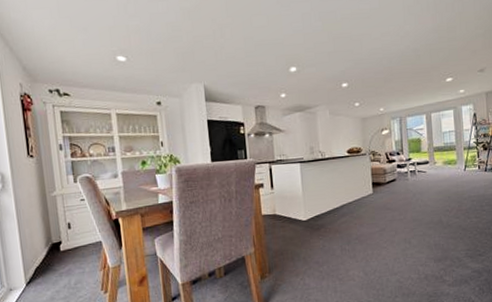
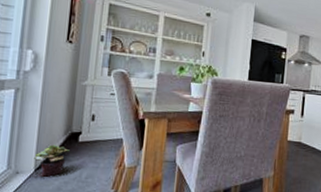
potted plant: none [23,257,54,289] -> present [34,144,70,177]

